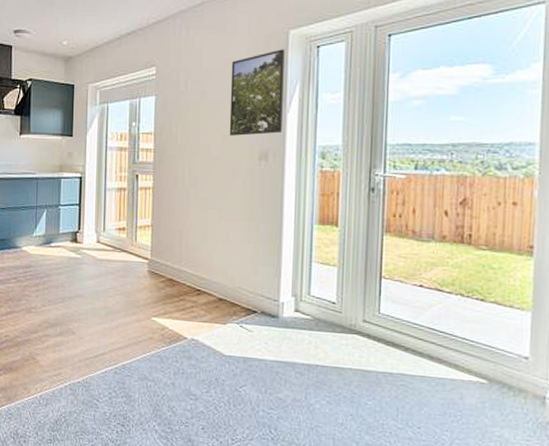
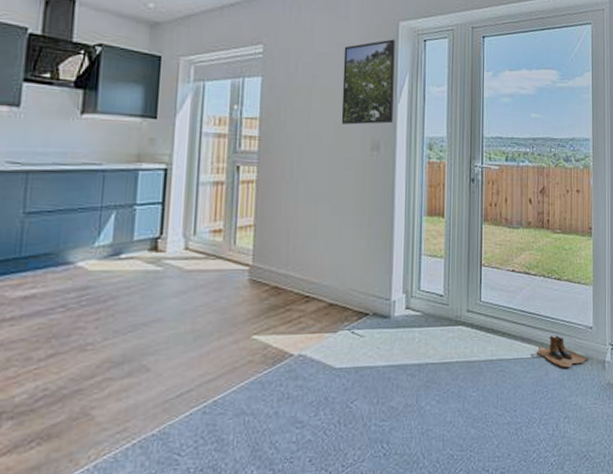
boots: none [449,358,521,397] -> present [537,335,588,368]

